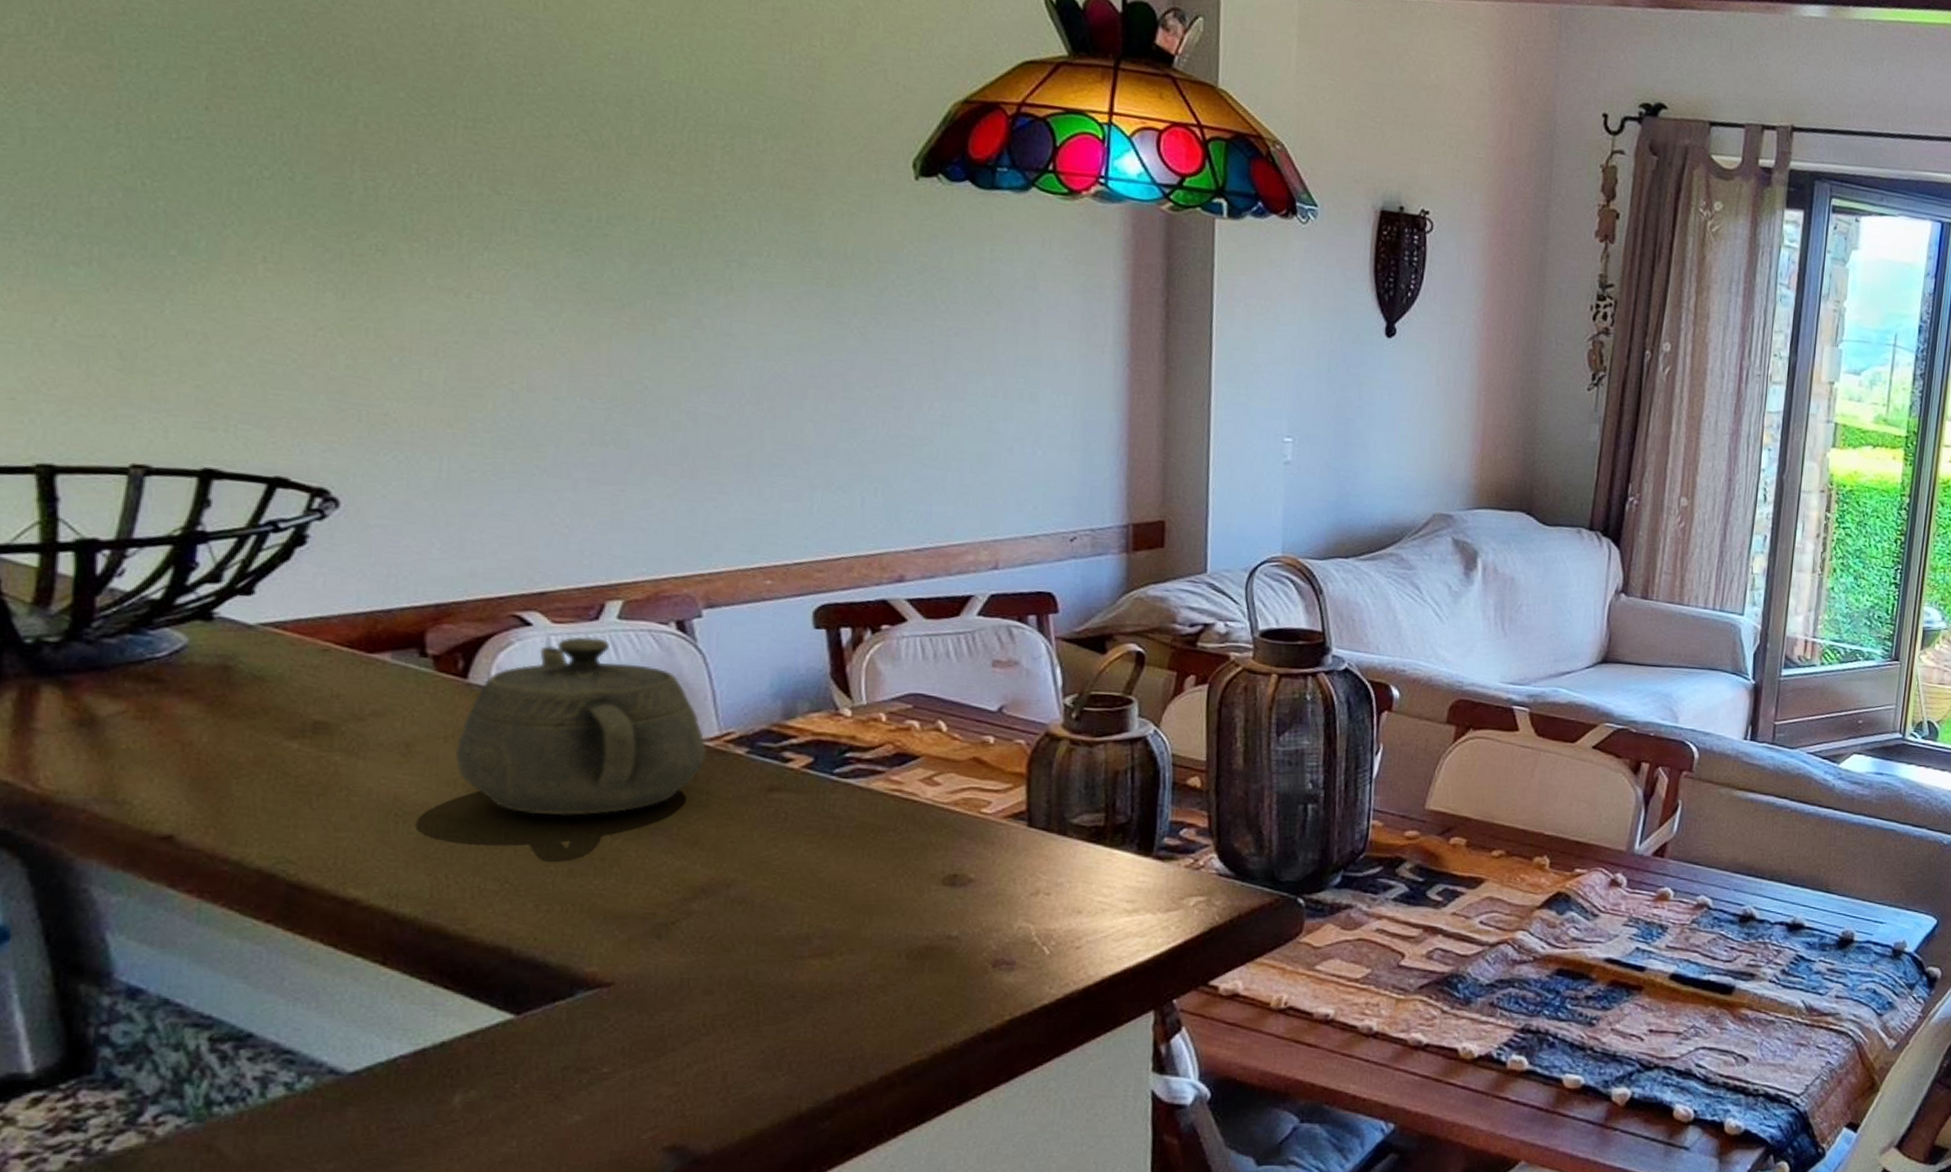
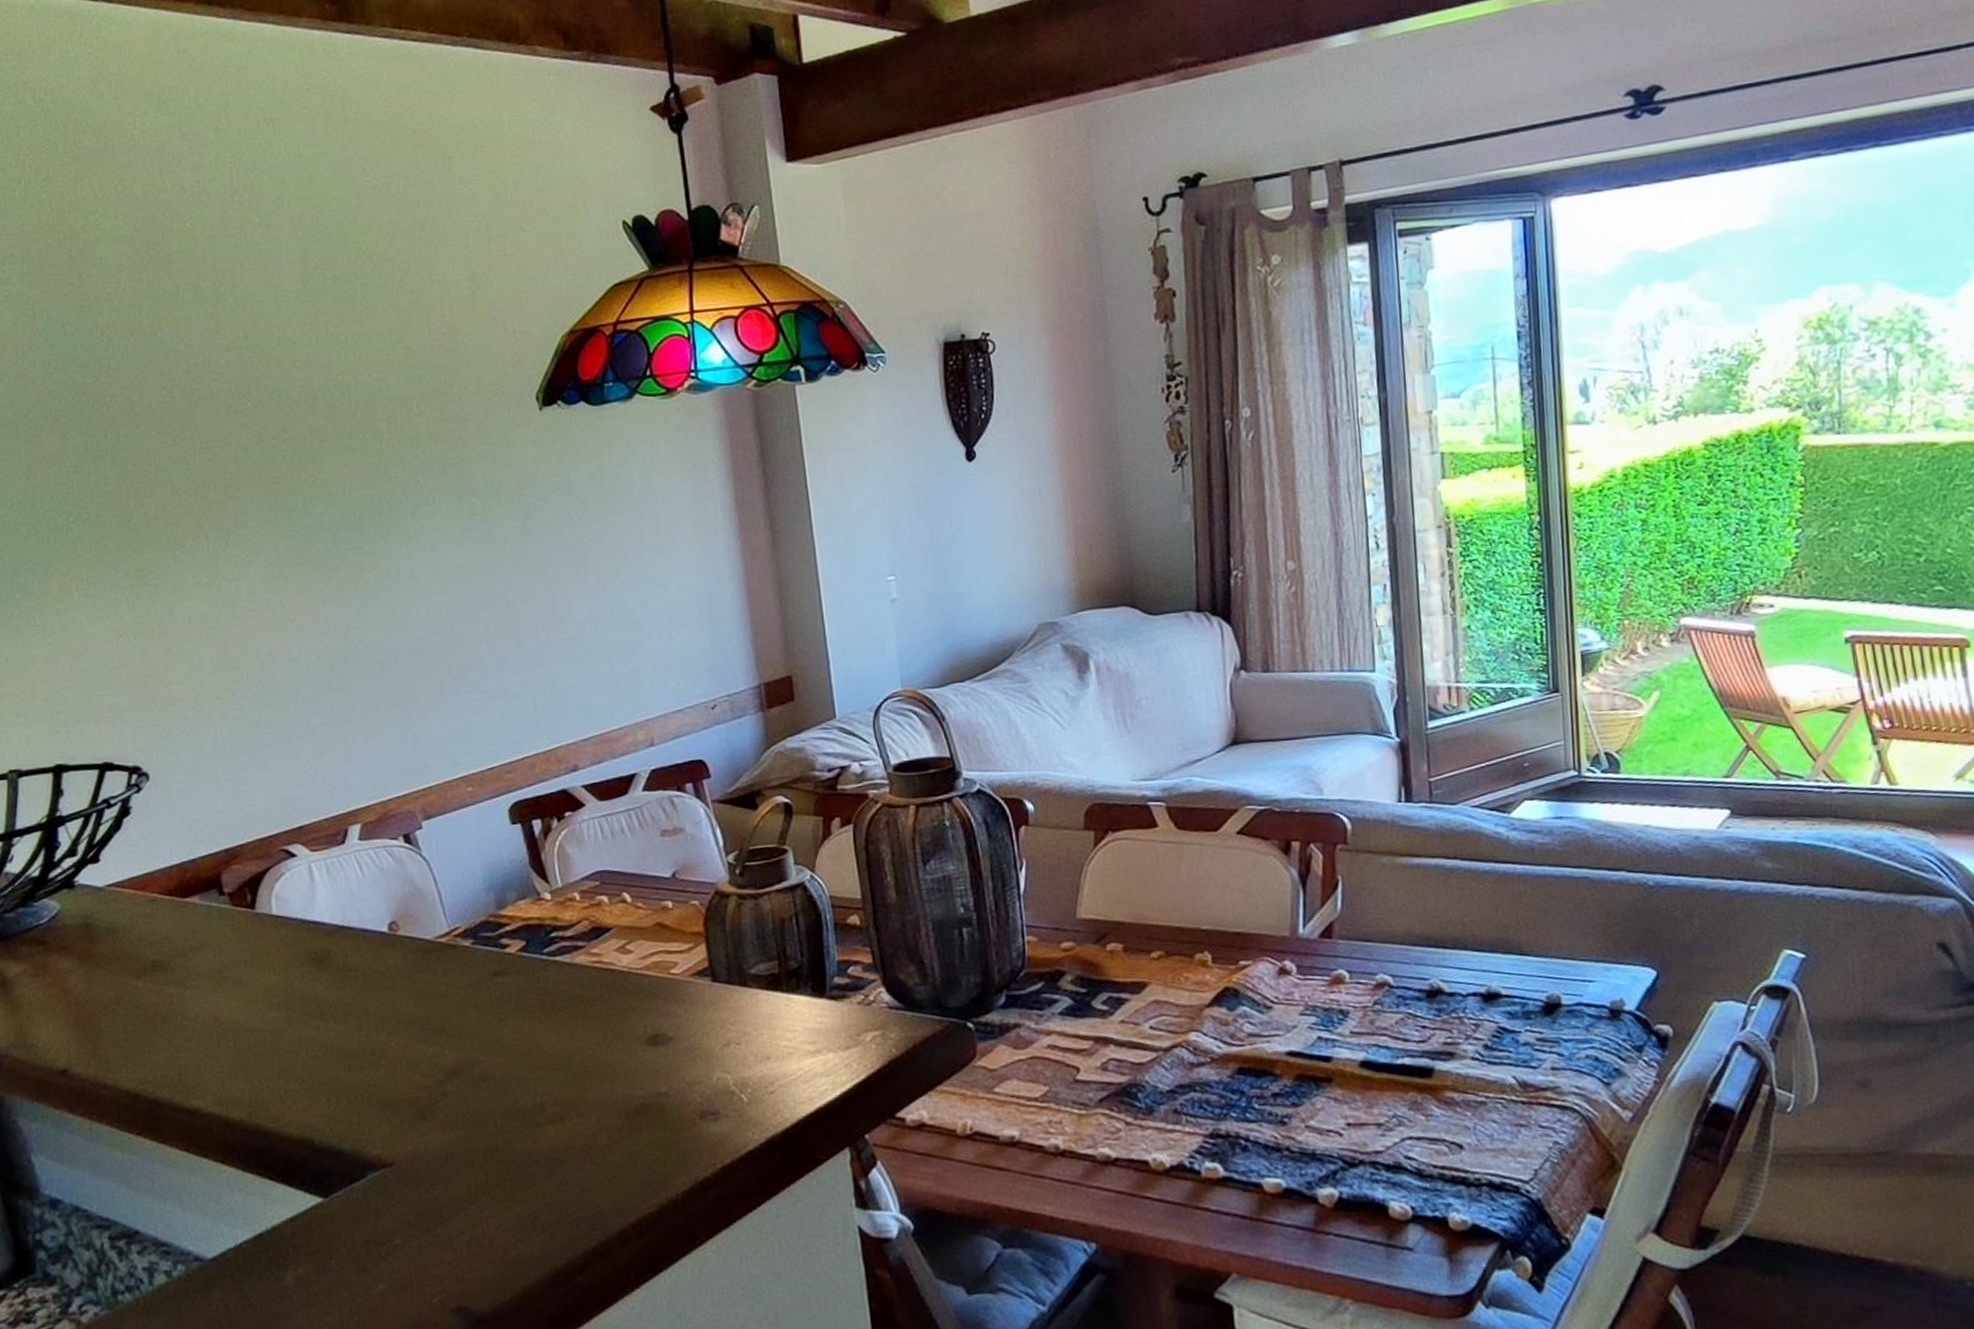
teapot: present [455,637,706,816] -> none [253,859,441,1020]

